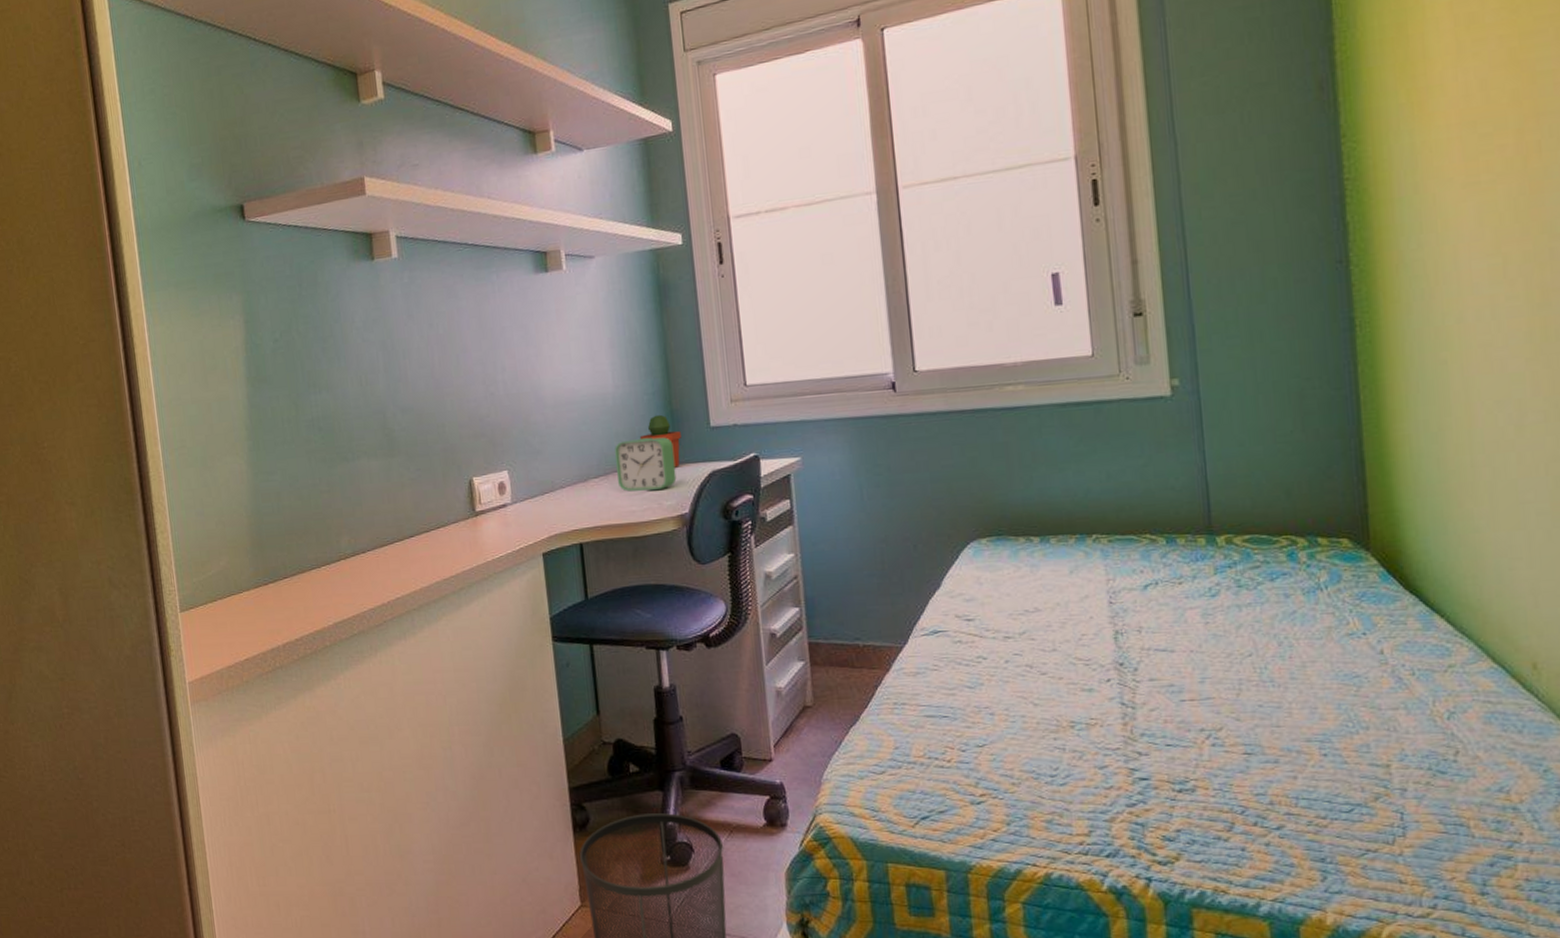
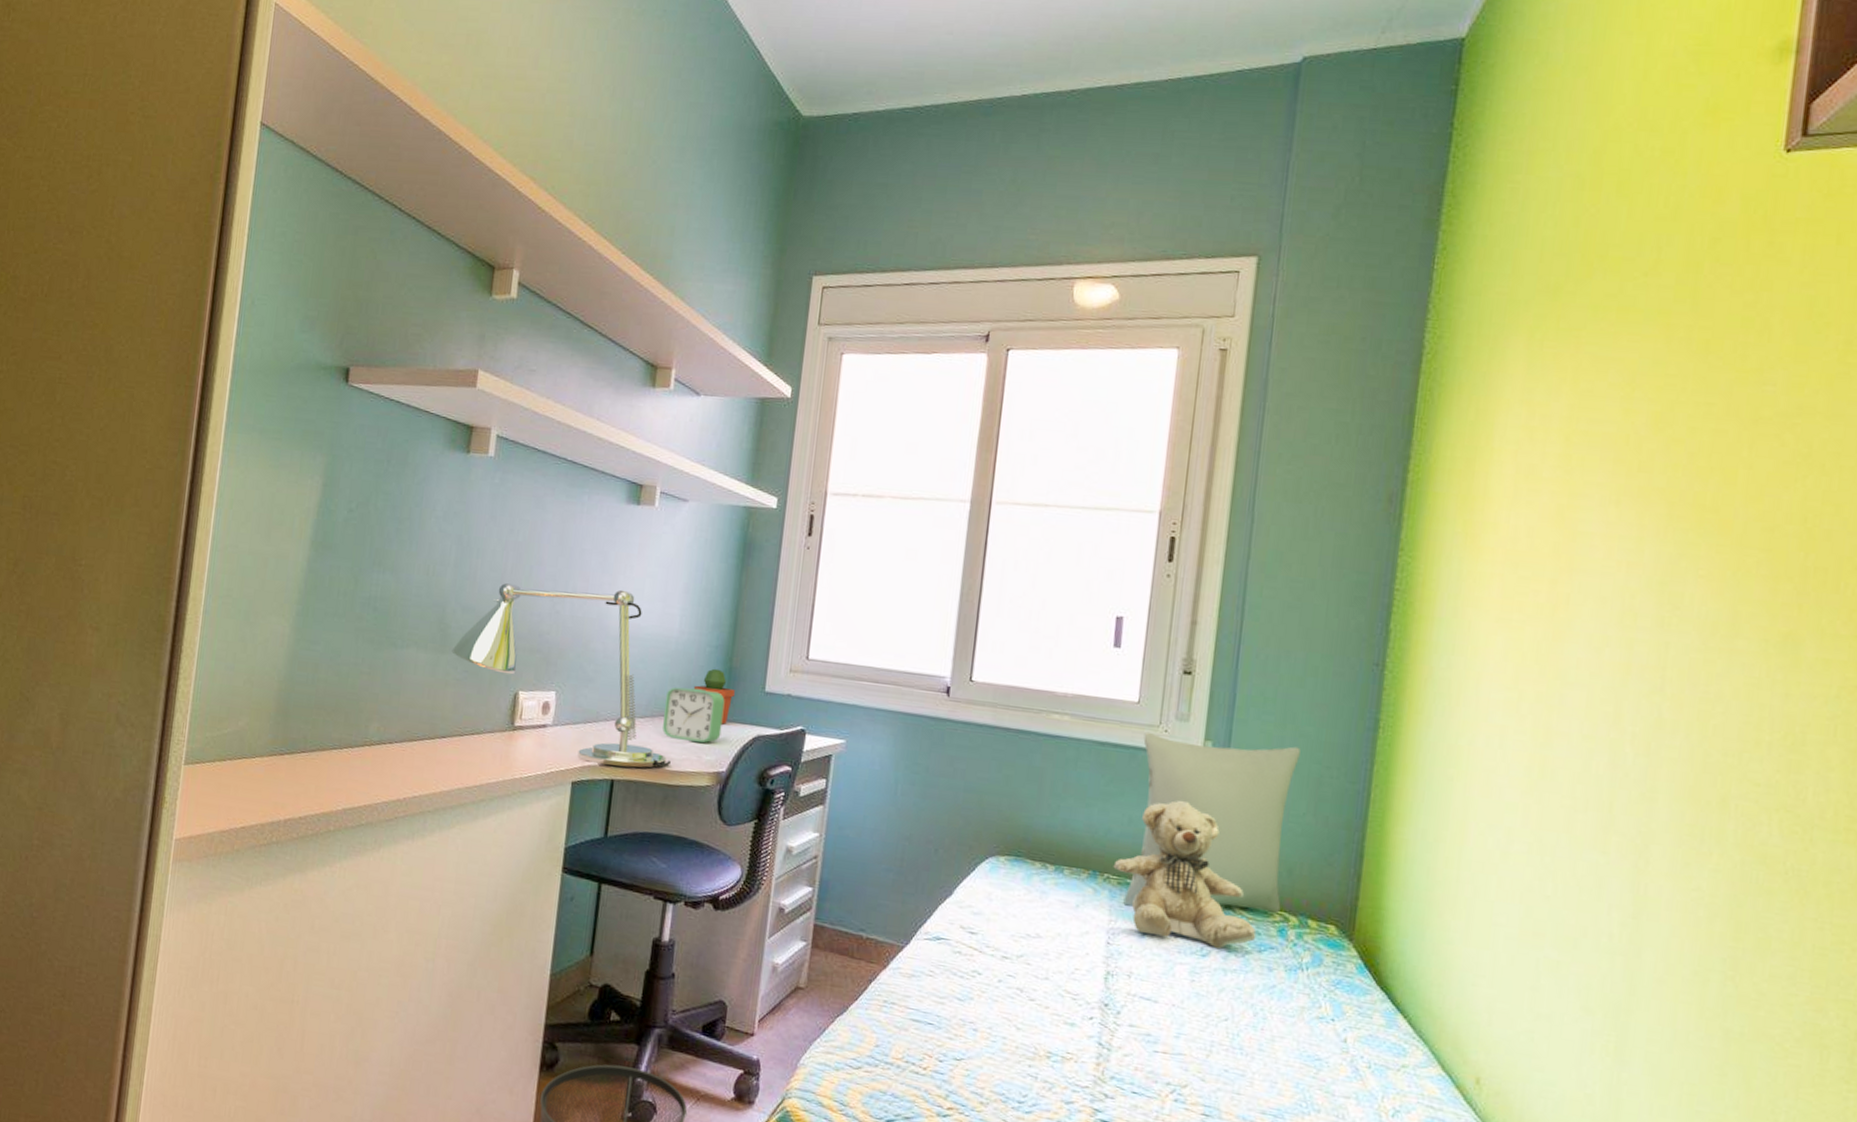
desk lamp: none [400,358,633,532] -> present [451,583,671,769]
teddy bear: none [1100,444,1266,587] -> present [1113,800,1256,950]
pillow: none [1105,365,1286,562] -> present [1123,731,1300,913]

